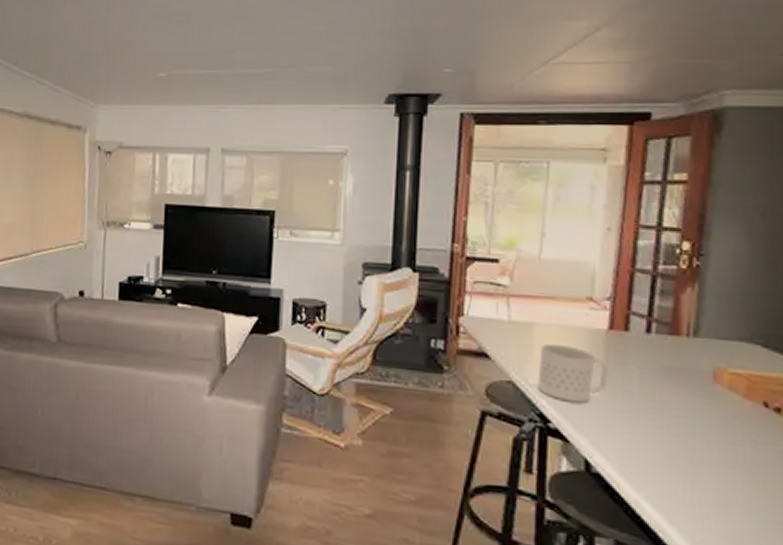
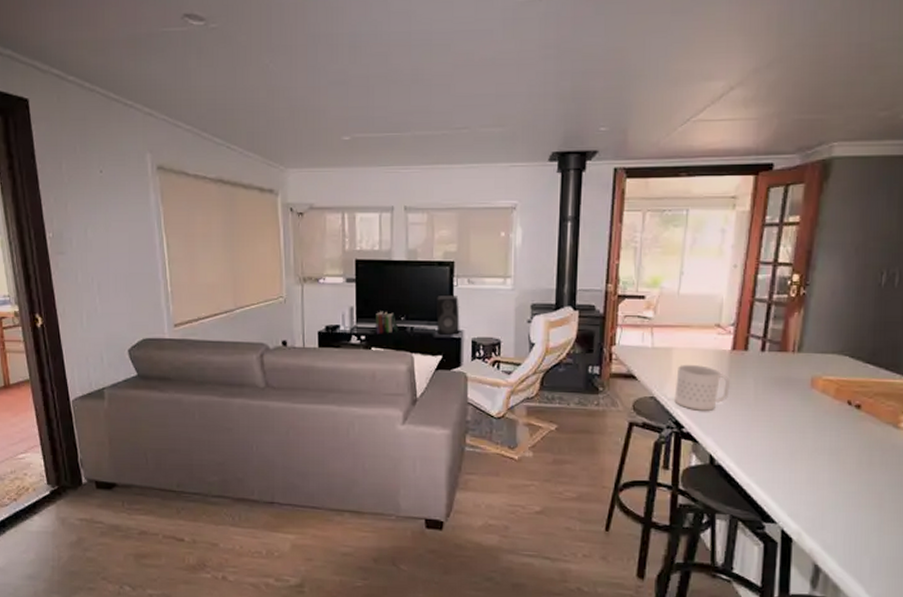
books: none [183,262,210,290] -> present [376,311,399,334]
speaker: none [252,248,280,294] -> present [437,296,460,335]

